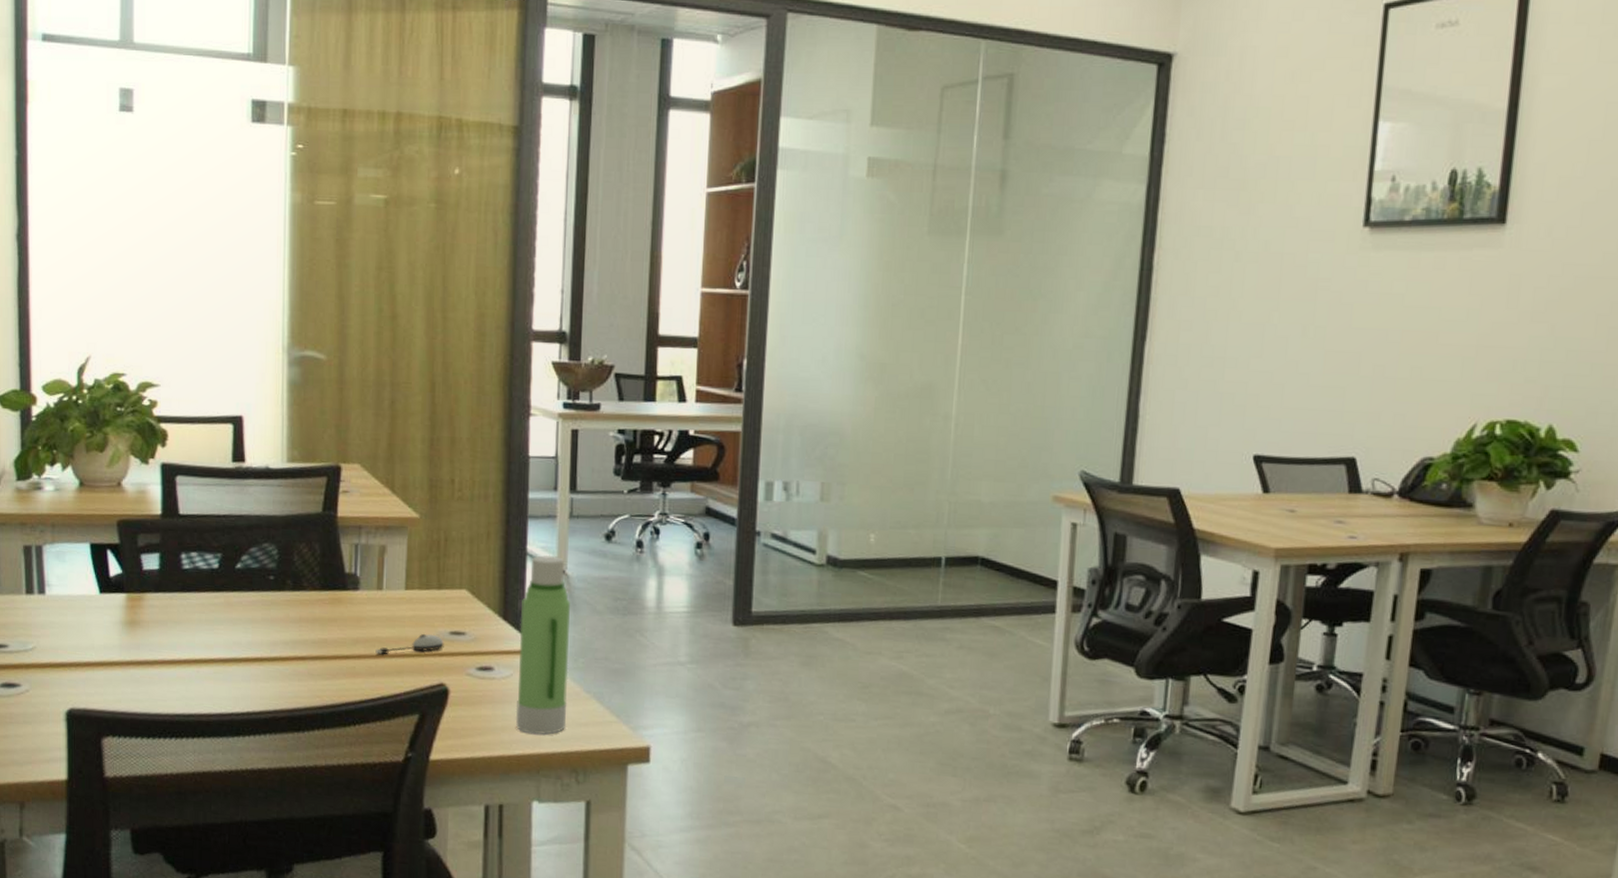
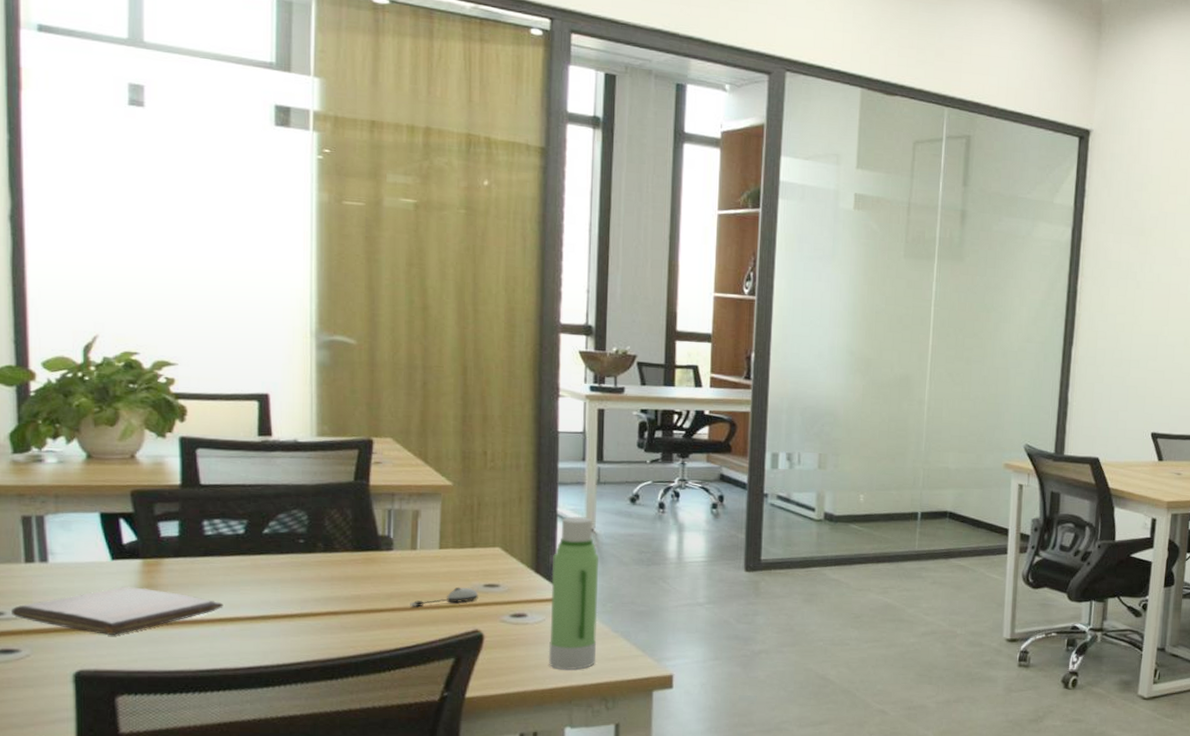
book: none [14,622,199,673] -> present [11,586,223,635]

